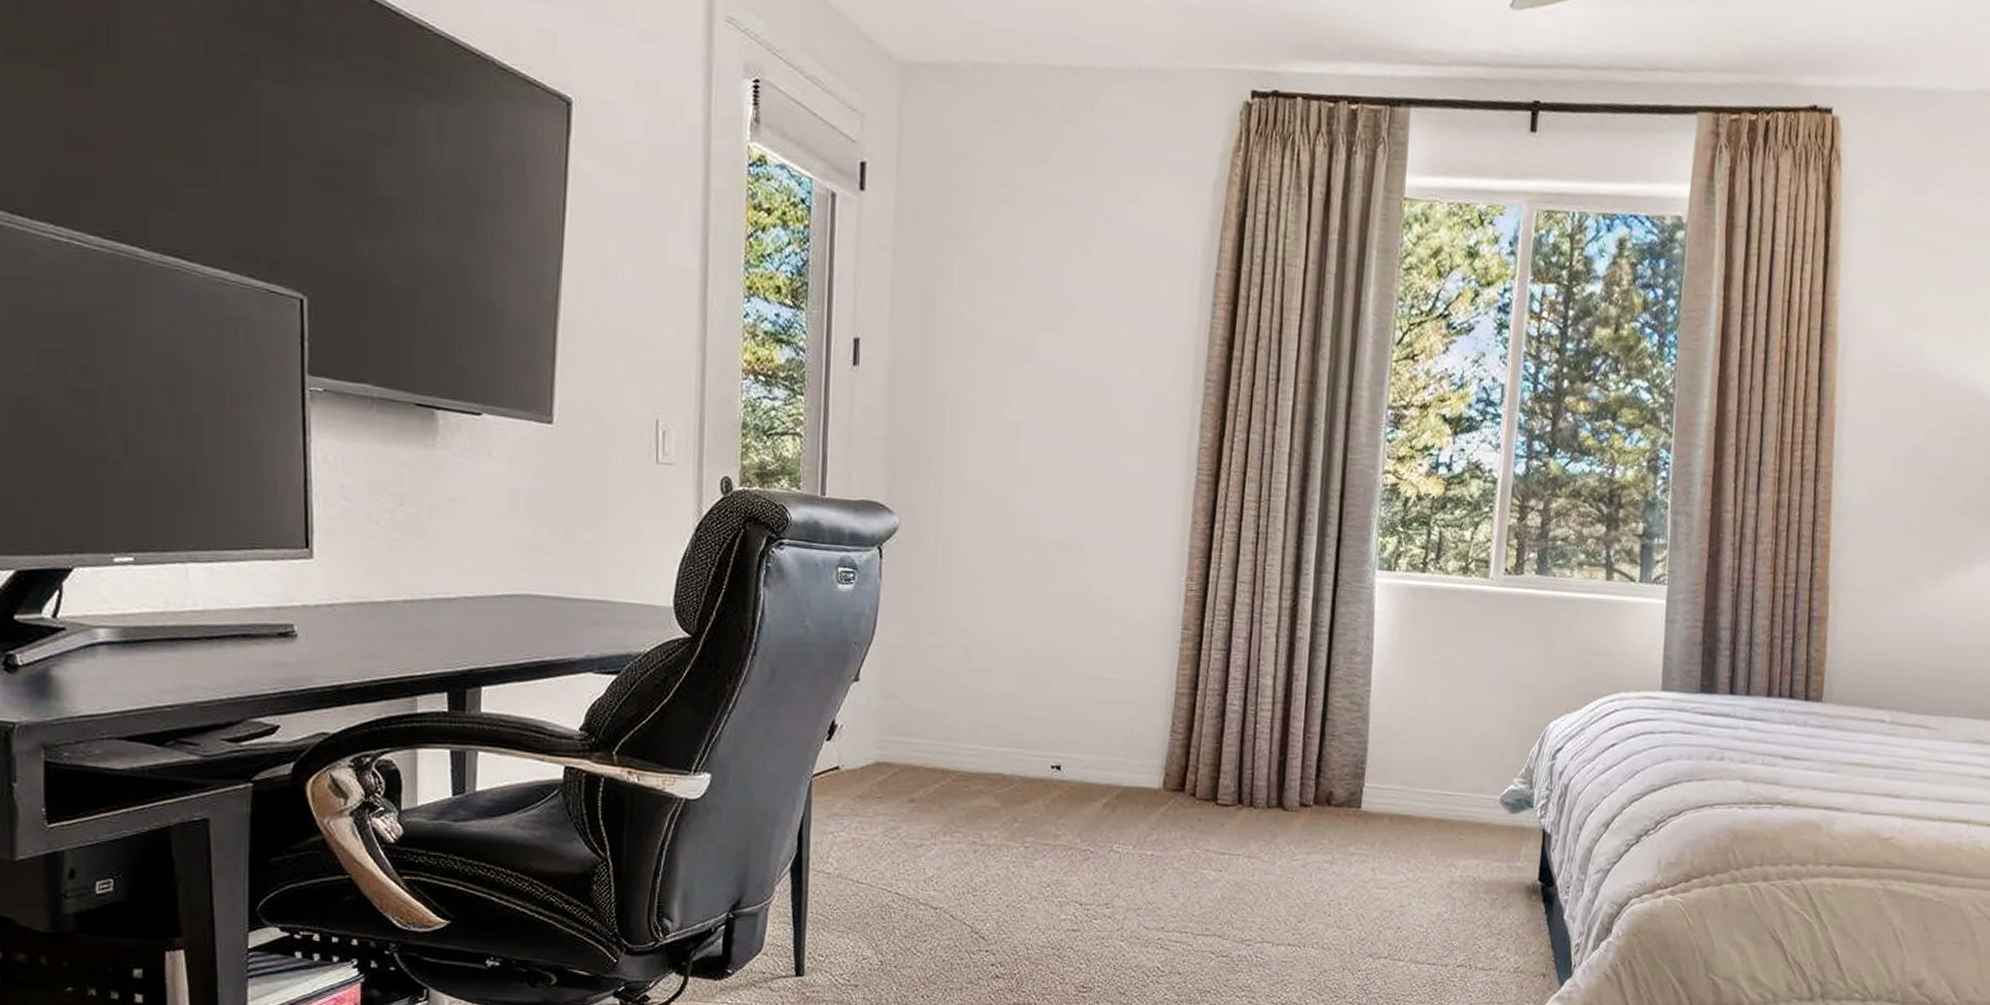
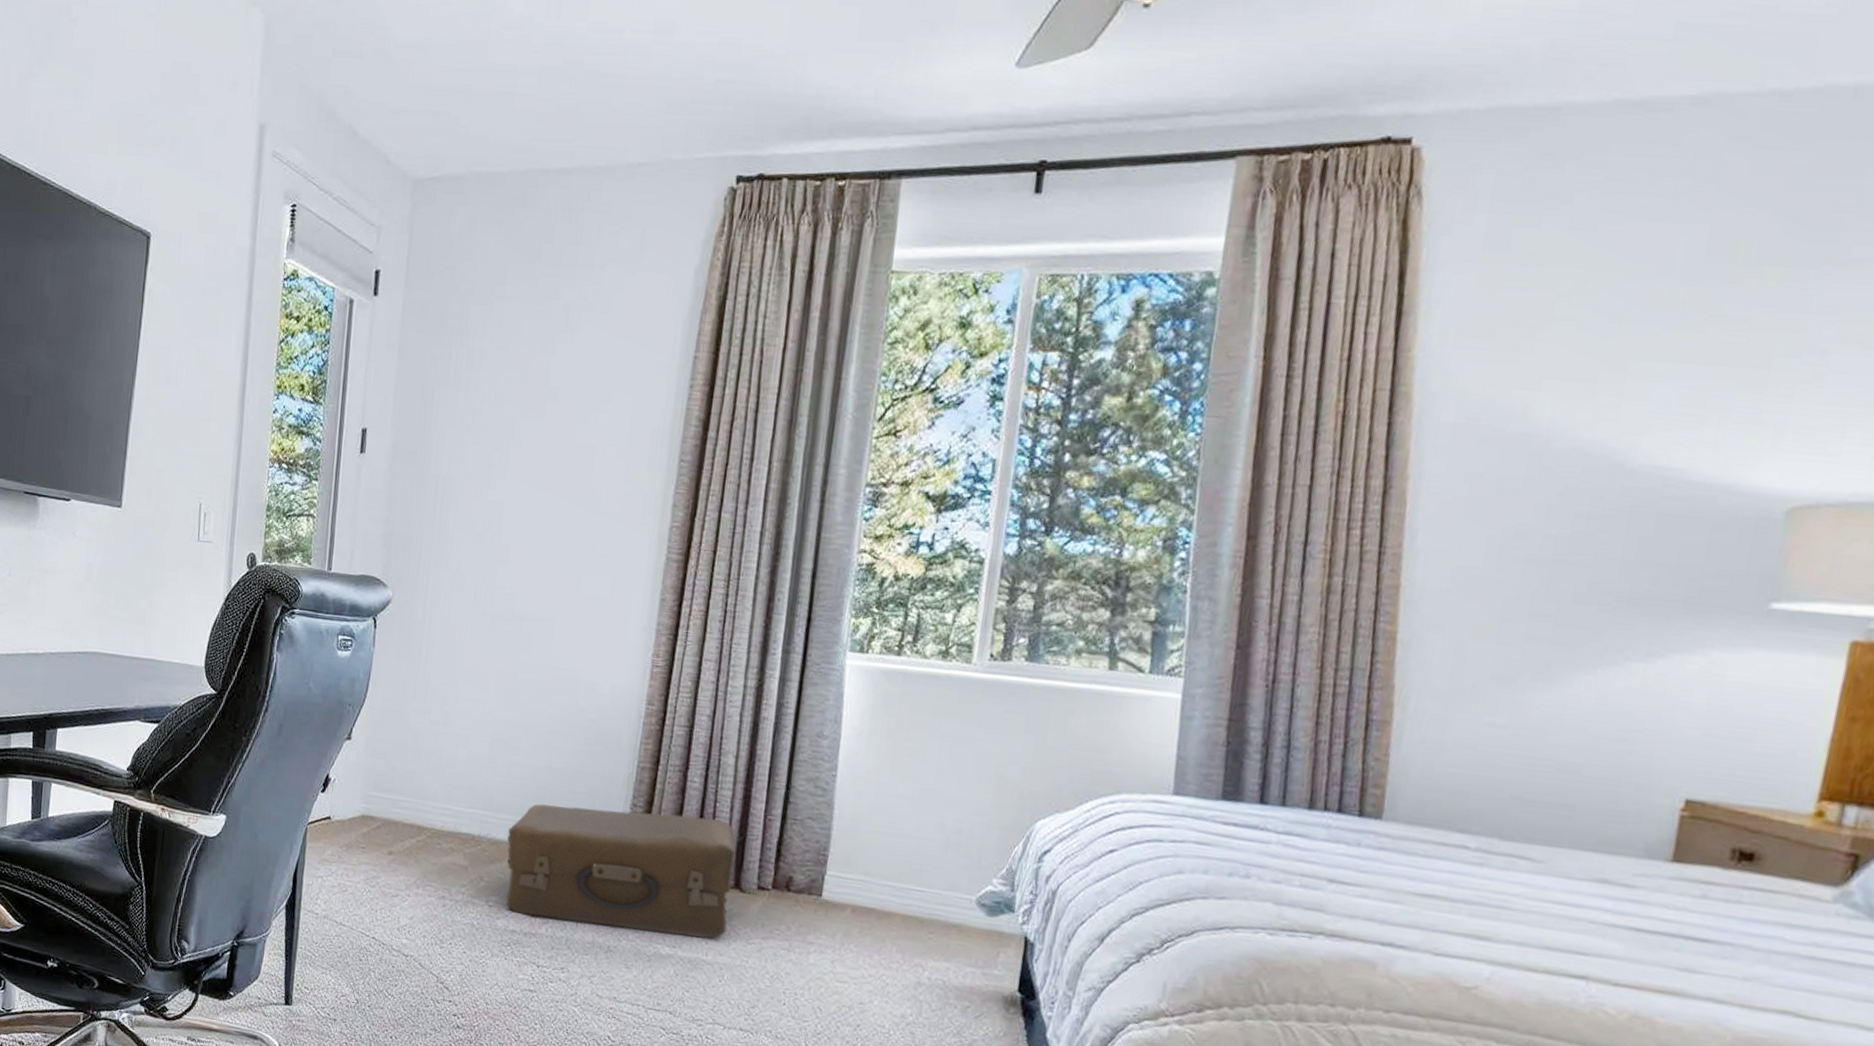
suitcase: none [1042,737,1277,860] -> present [505,804,736,939]

